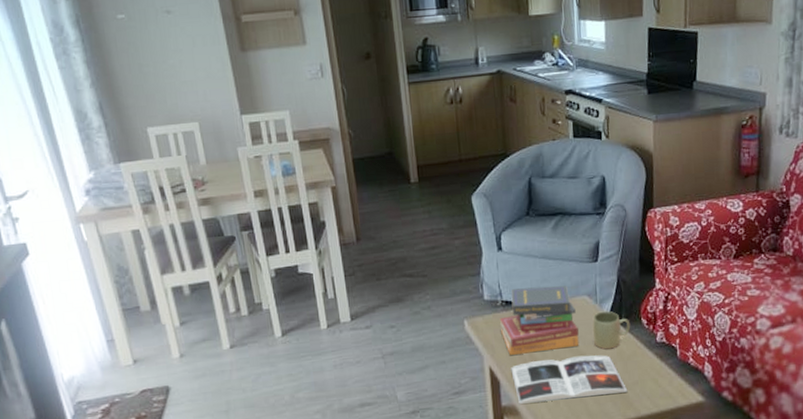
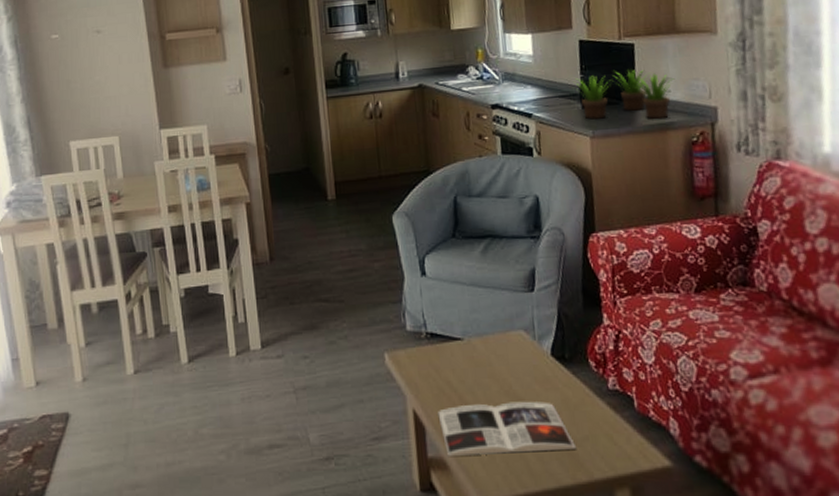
books: present [499,285,579,355] -> none [423,317,517,396]
mug: present [592,311,631,349] -> none [530,349,577,395]
plant: none [641,56,730,105] -> present [574,68,674,120]

